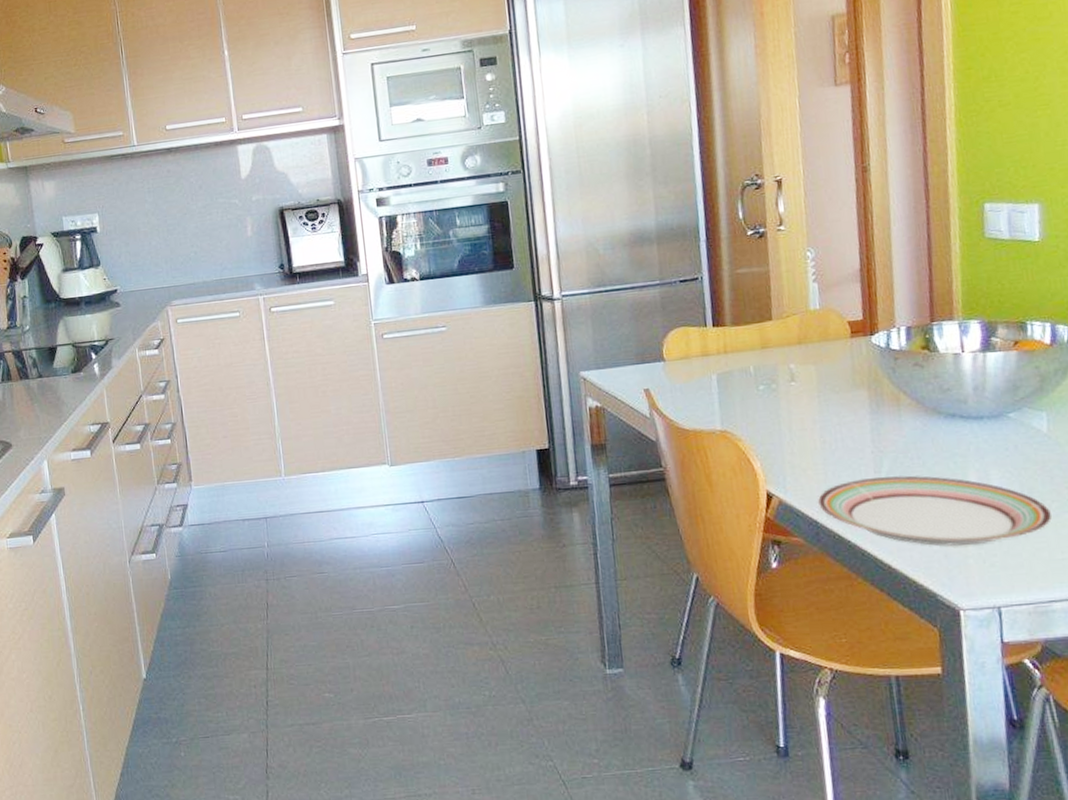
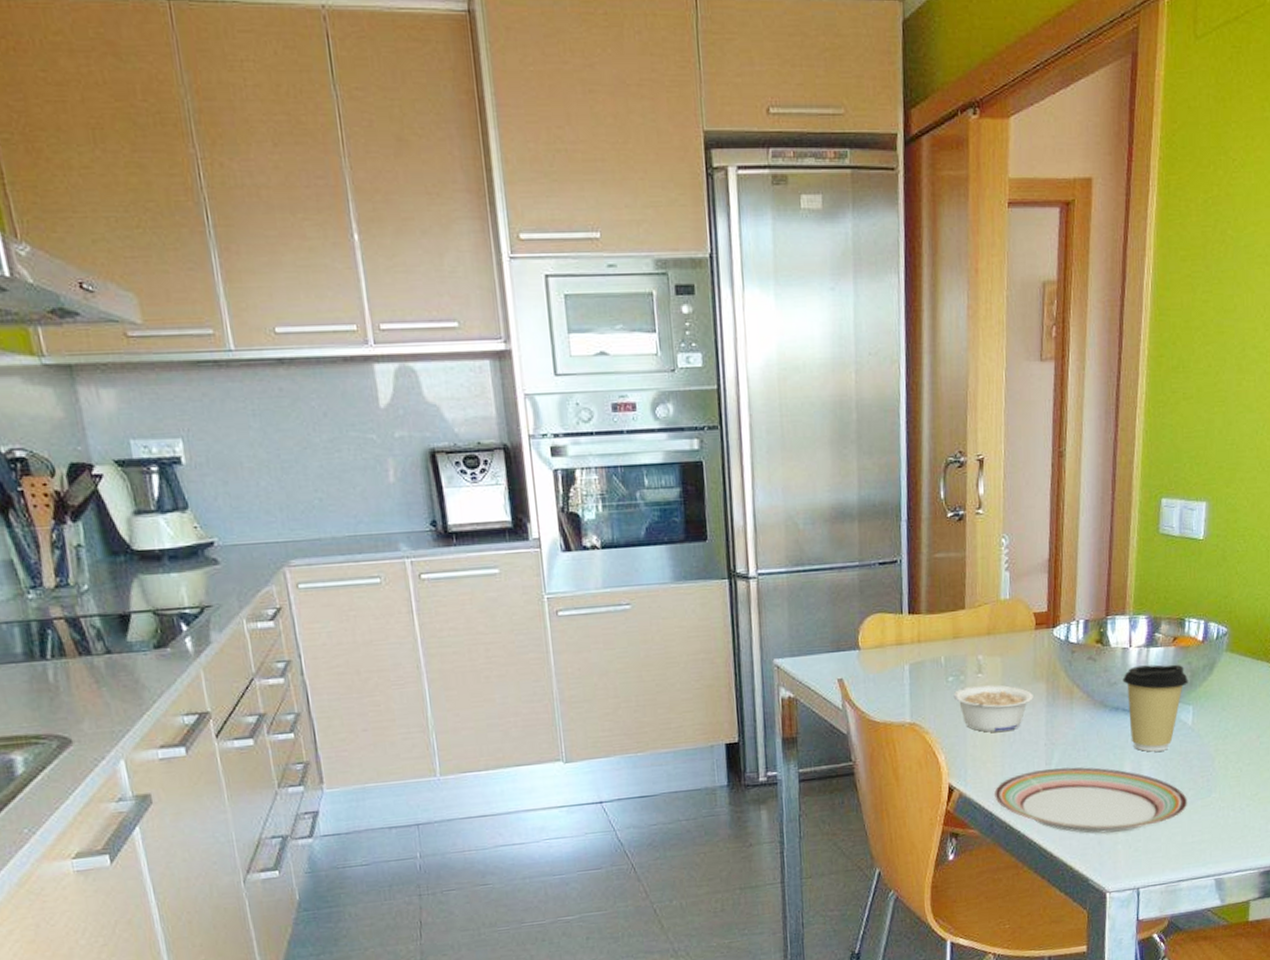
legume: none [765,392,855,440] -> present [953,684,1033,733]
coffee cup: none [957,368,1038,461] -> present [1123,664,1188,752]

